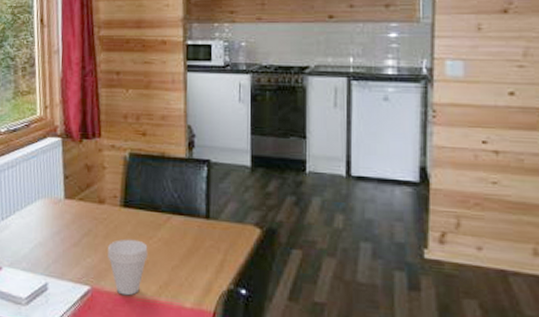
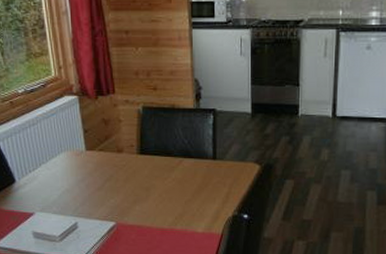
cup: present [108,239,148,296] -> none [129,181,164,227]

